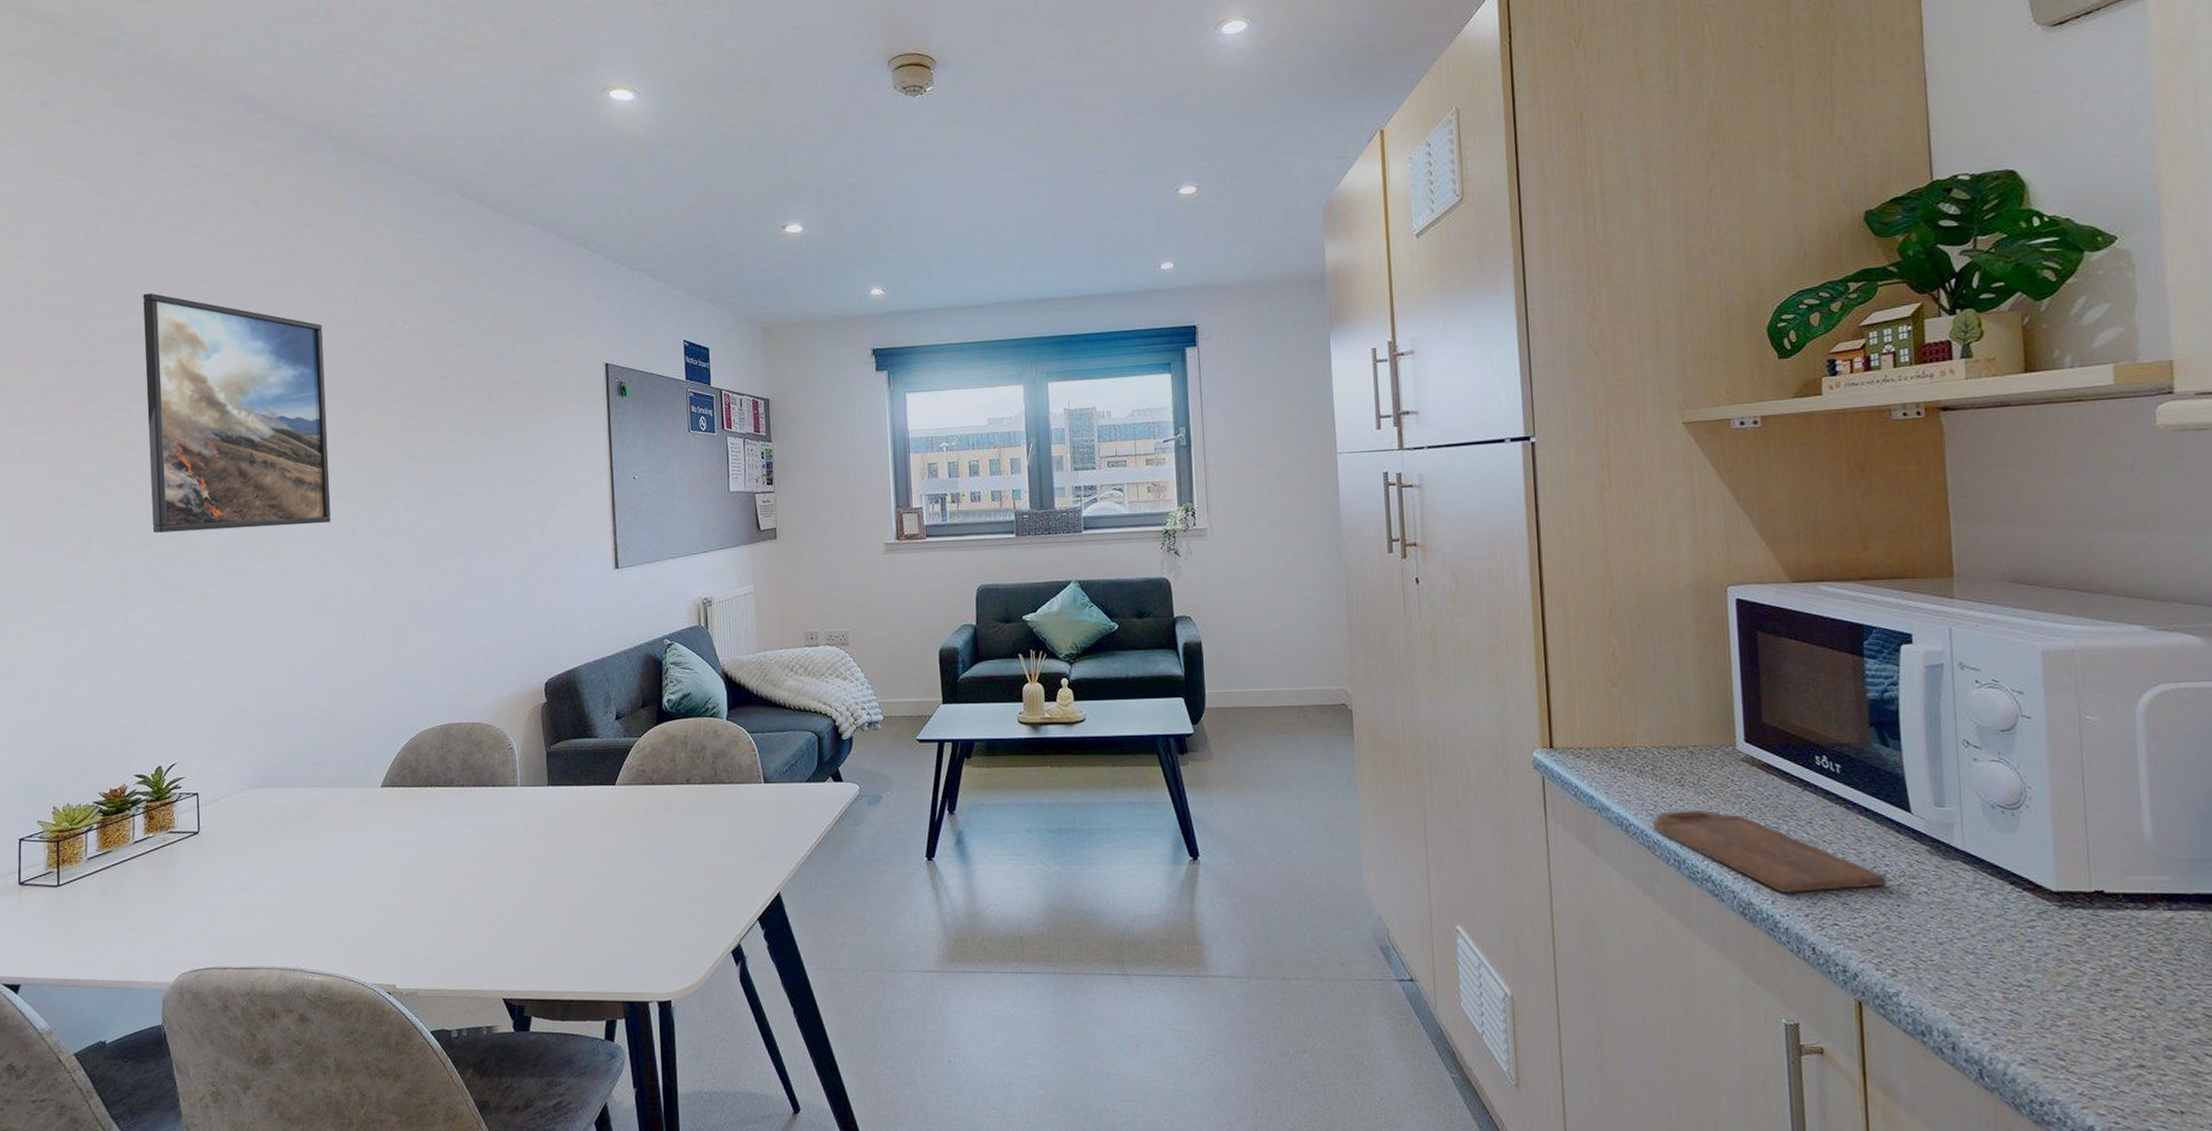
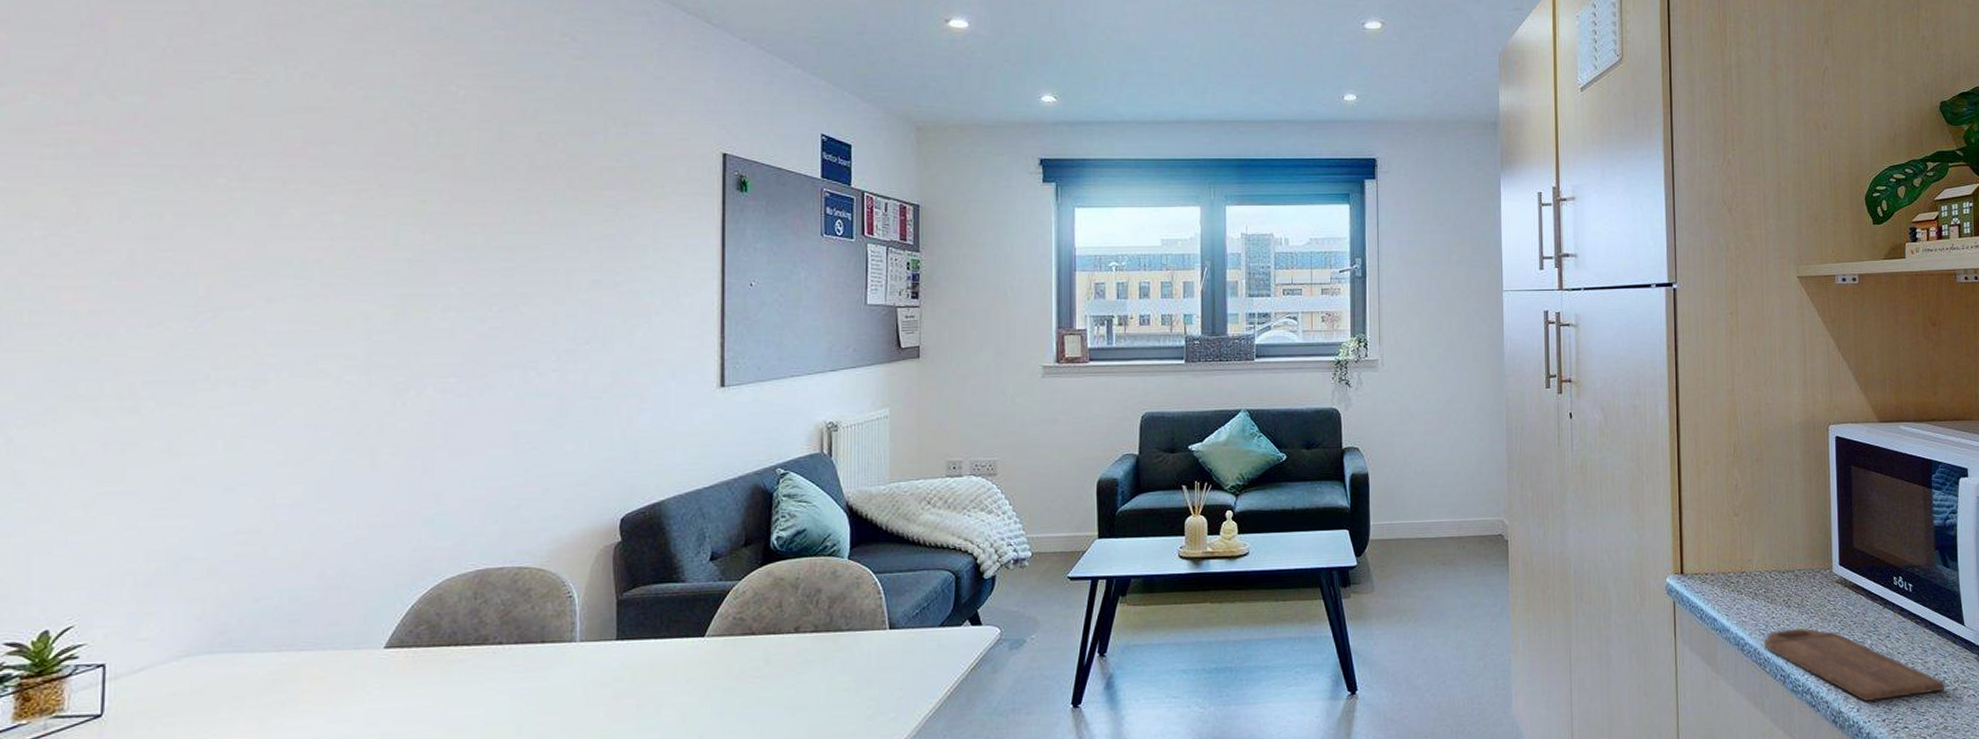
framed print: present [143,293,331,533] -> none [61,22,343,328]

